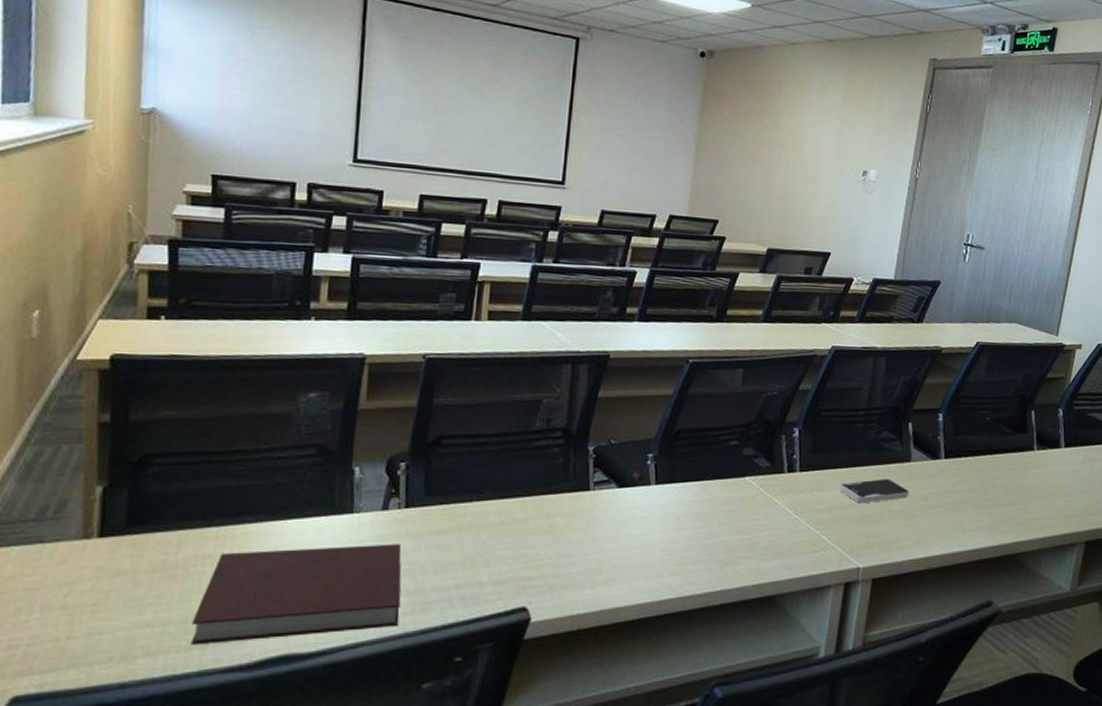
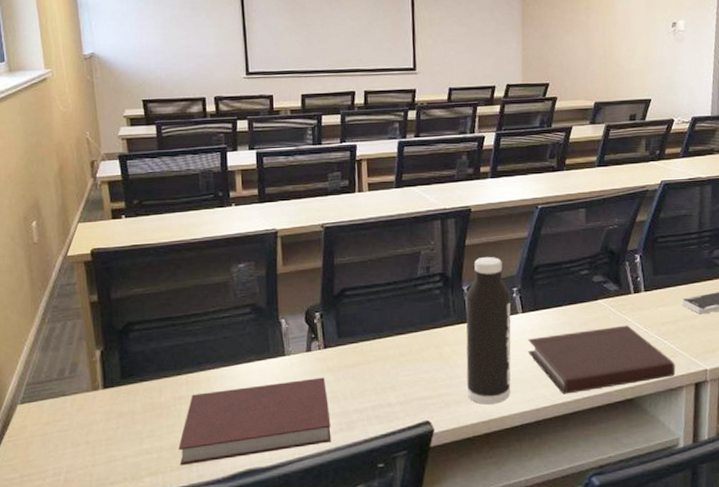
water bottle: none [577,413,645,592] -> present [465,256,511,405]
notebook: none [656,509,825,586] -> present [527,325,676,395]

